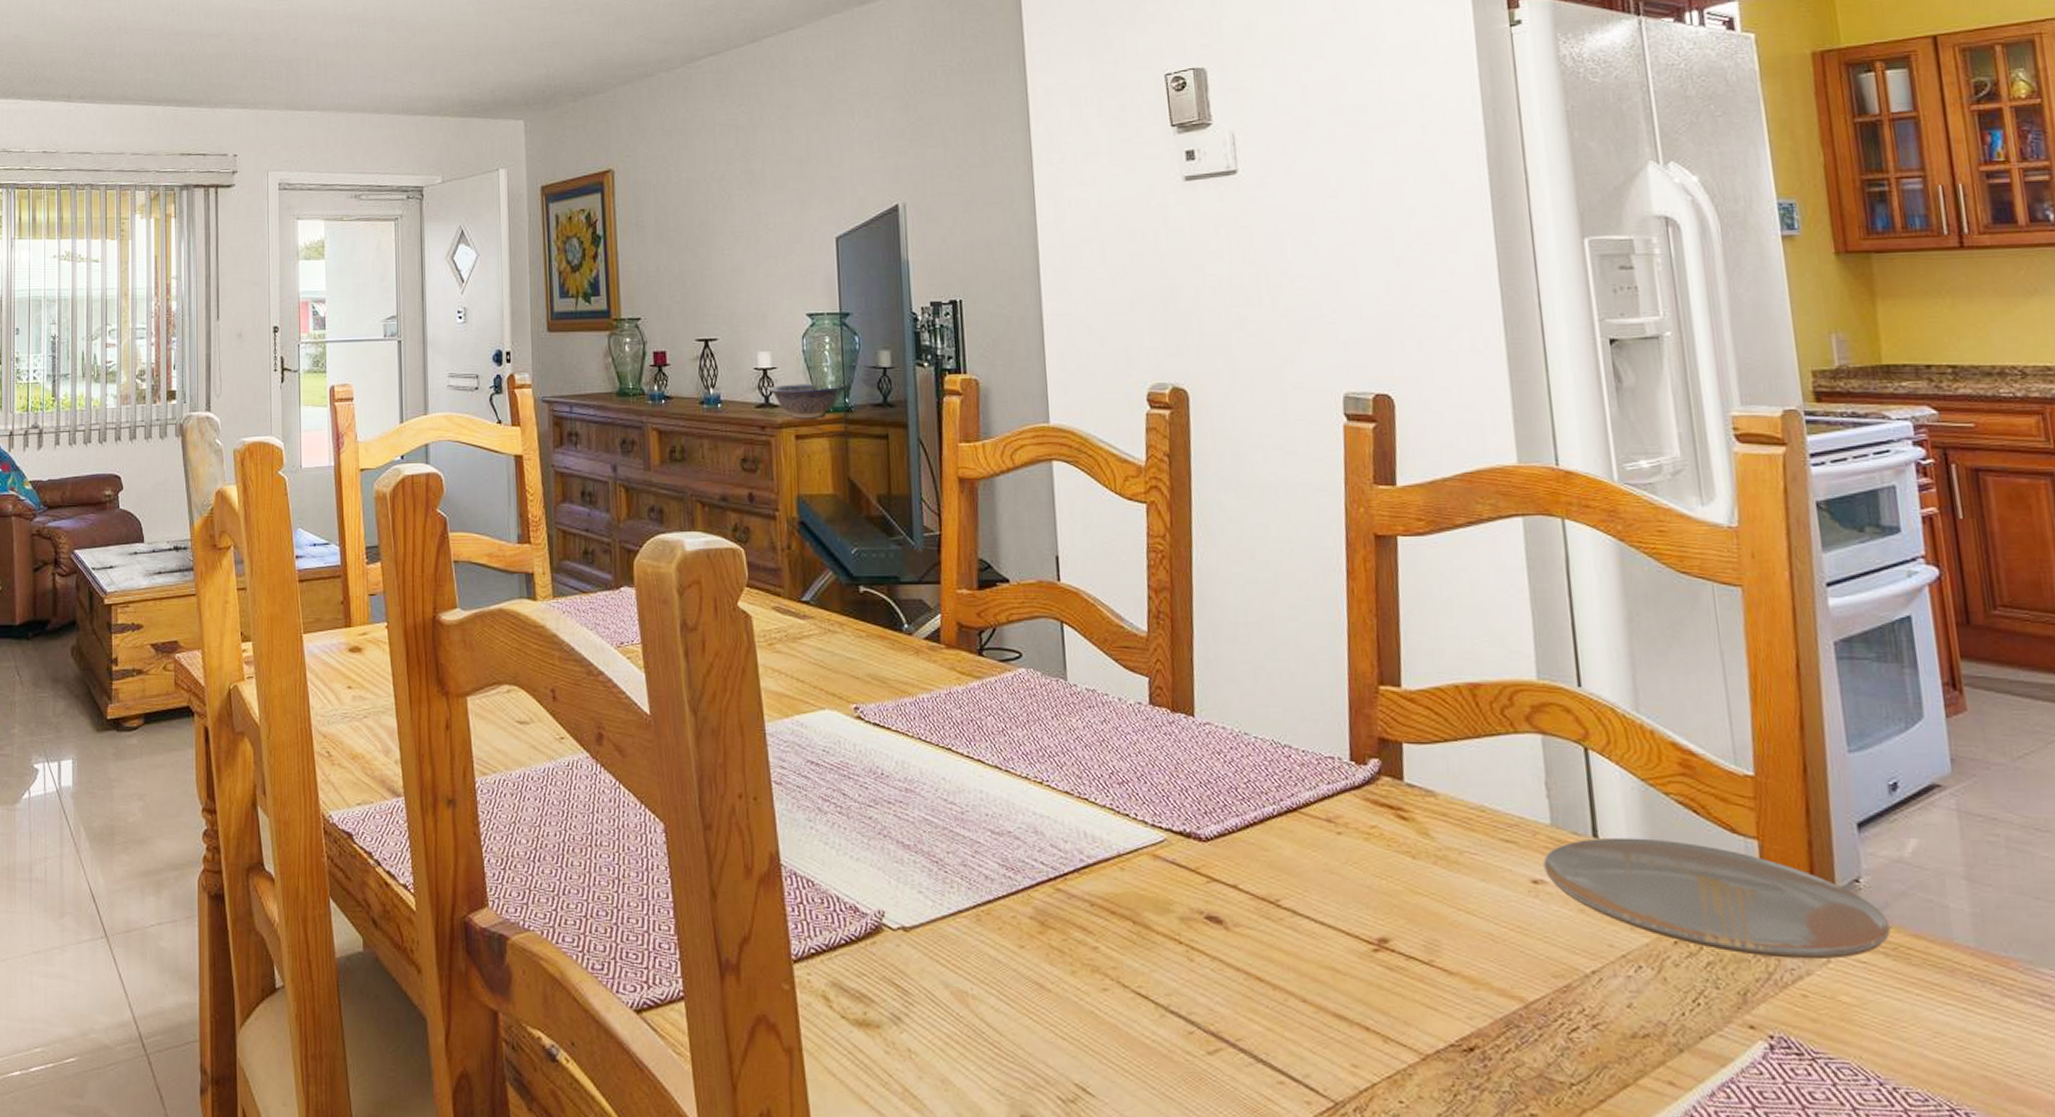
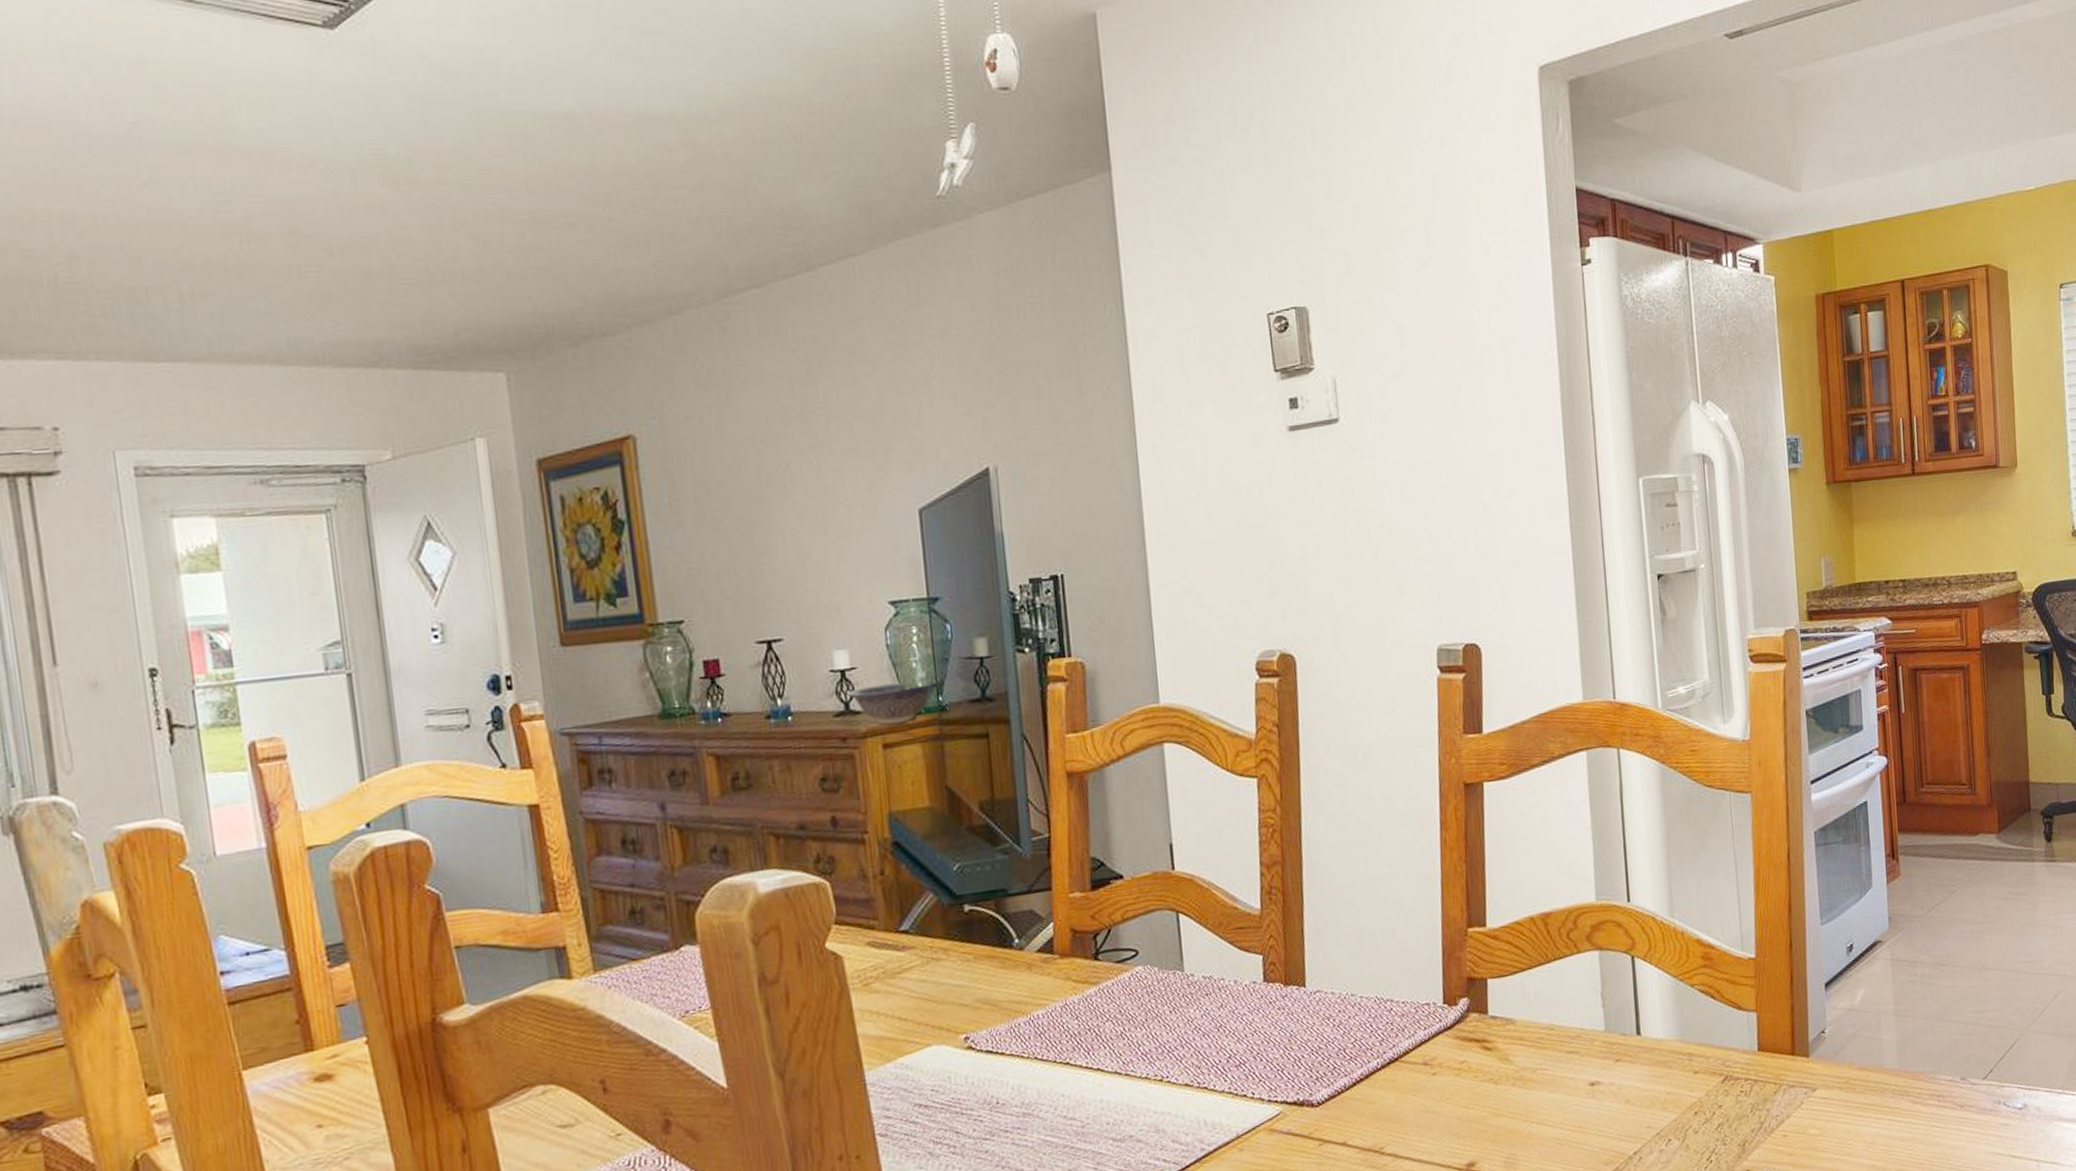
plate: present [1542,837,1891,960] -> none [1598,1025,1844,1112]

